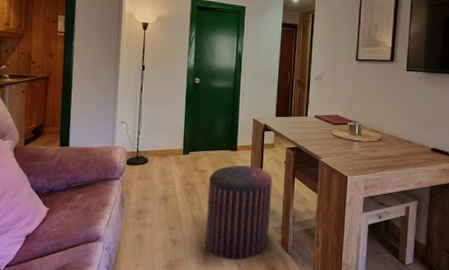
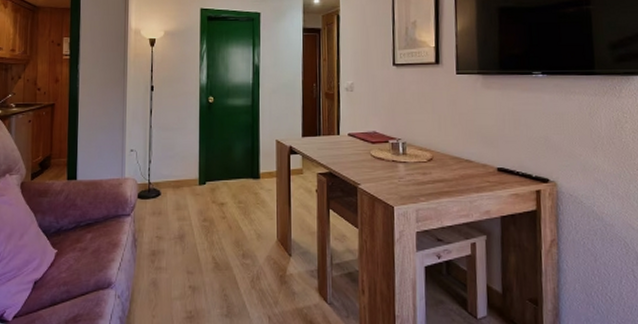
pouf: present [205,165,273,260] -> none [229,196,304,312]

